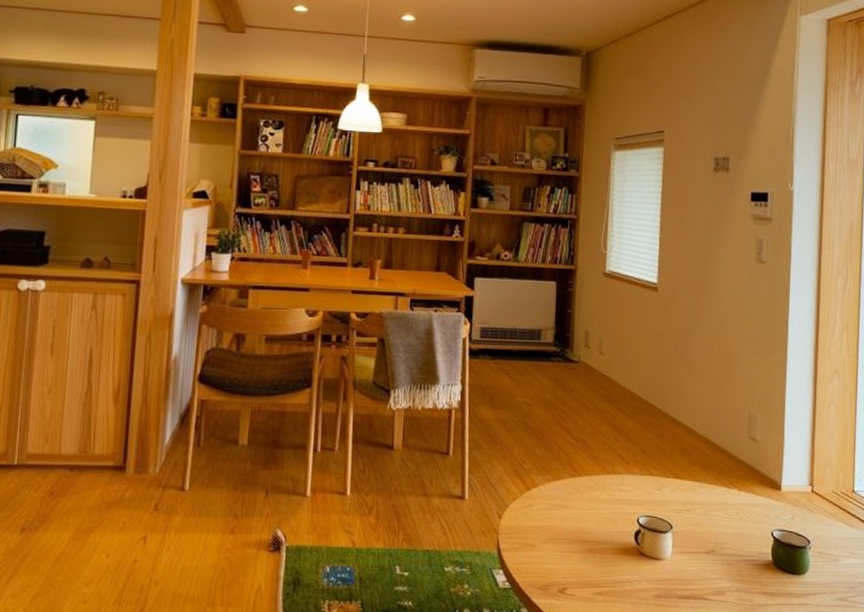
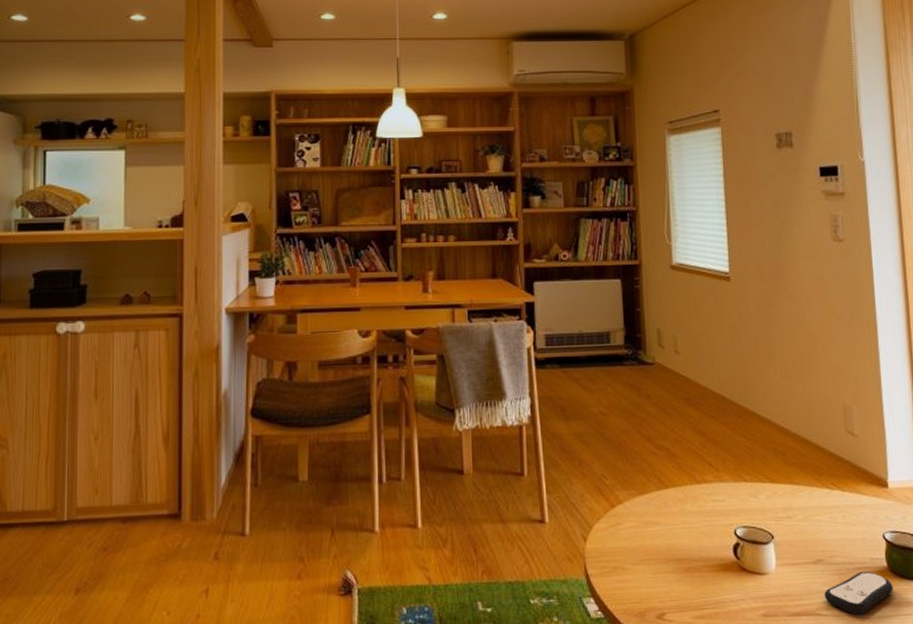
remote control: none [712,563,775,601] -> present [824,571,893,615]

